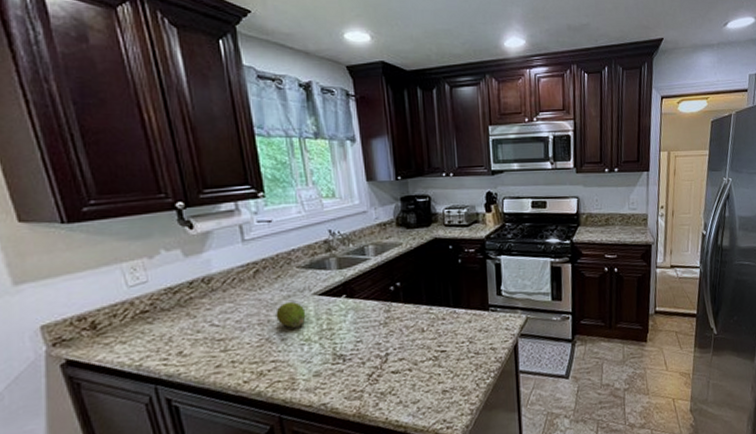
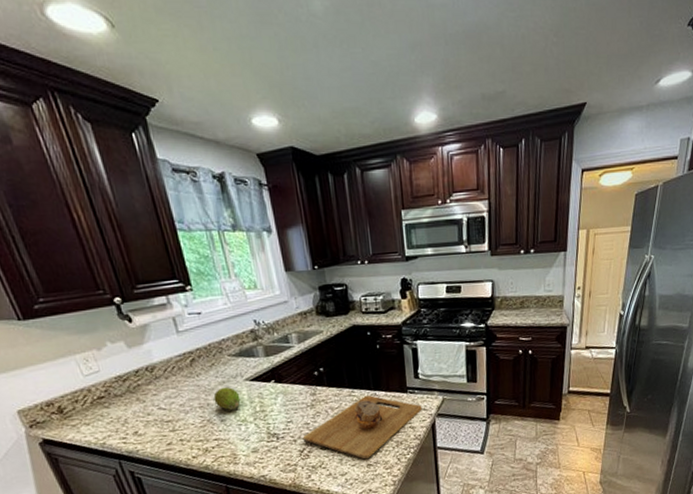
cutting board: none [372,313,505,385] -> present [302,396,422,460]

